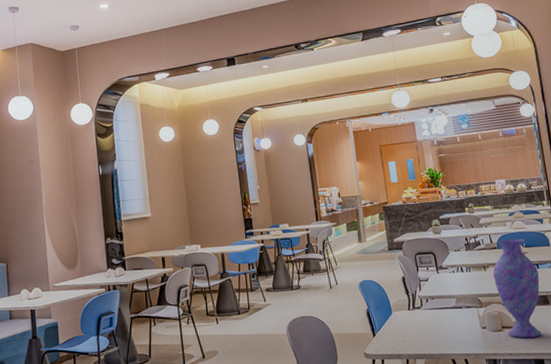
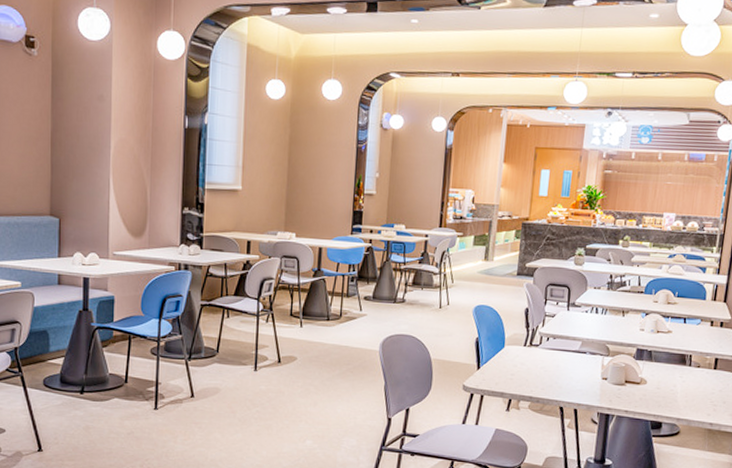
vase: present [493,238,542,338] -> none [629,284,685,398]

